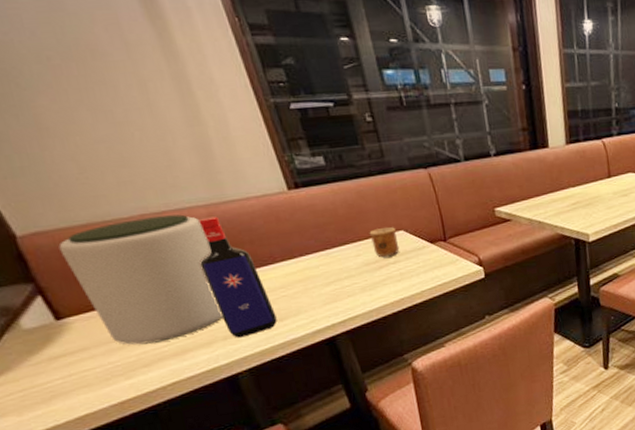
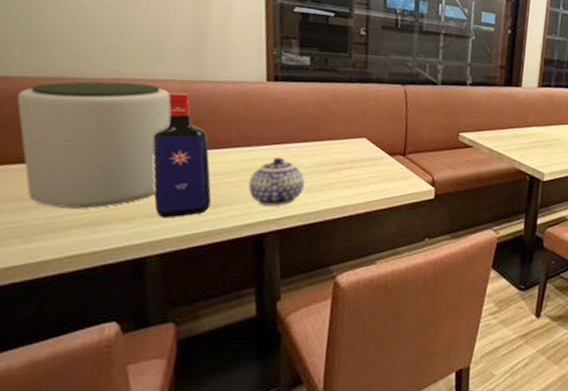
teapot: none [304,263,358,312] -> present [248,157,305,206]
cup: present [369,227,400,258] -> none [331,132,359,162]

